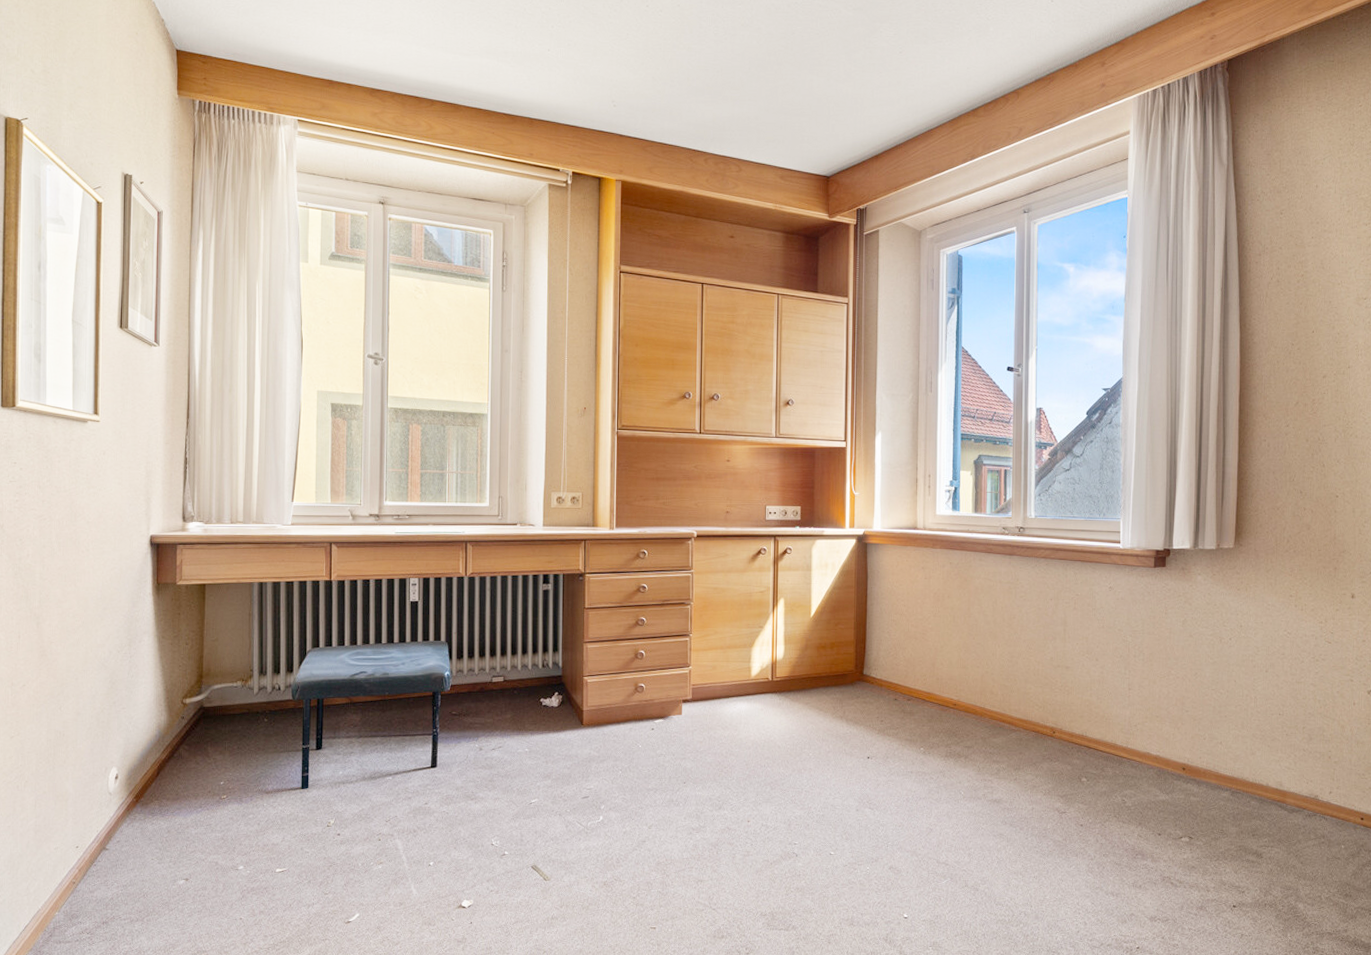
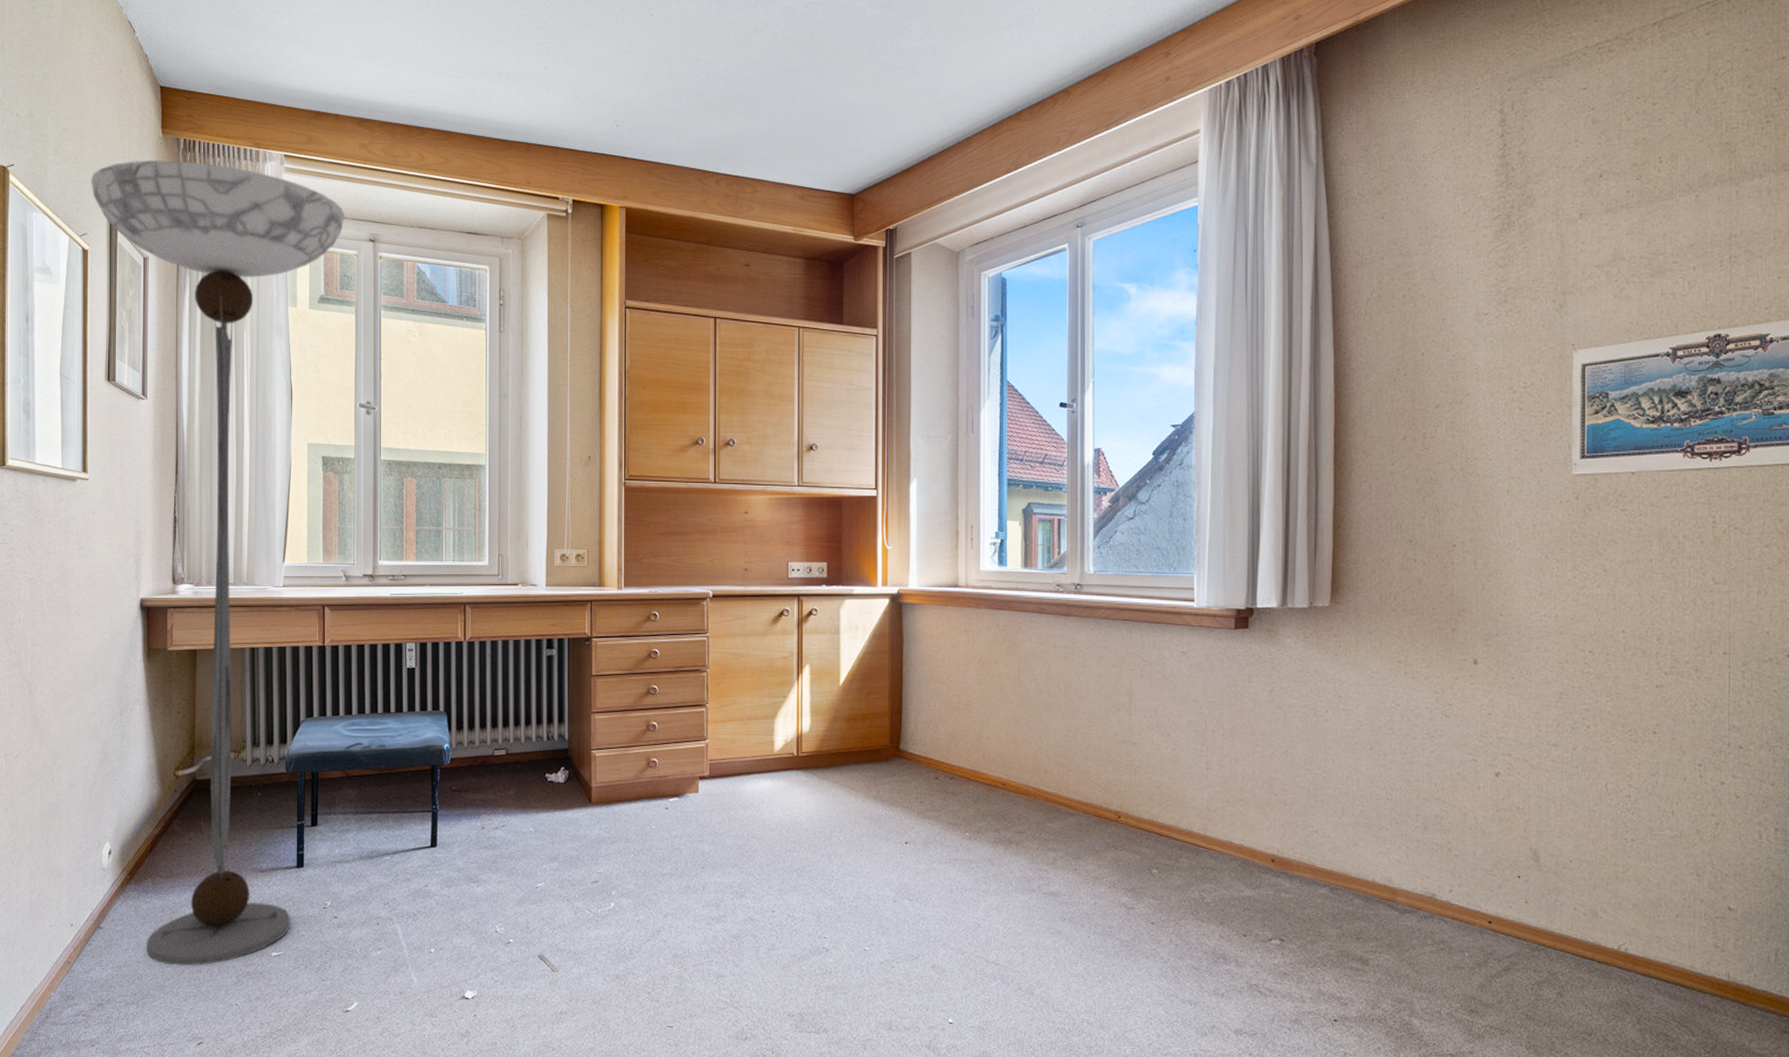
floor lamp: none [105,119,356,884] -> present [90,159,345,966]

